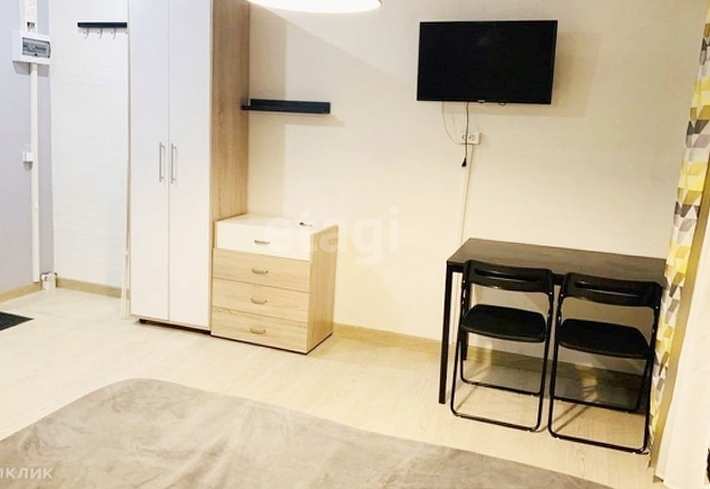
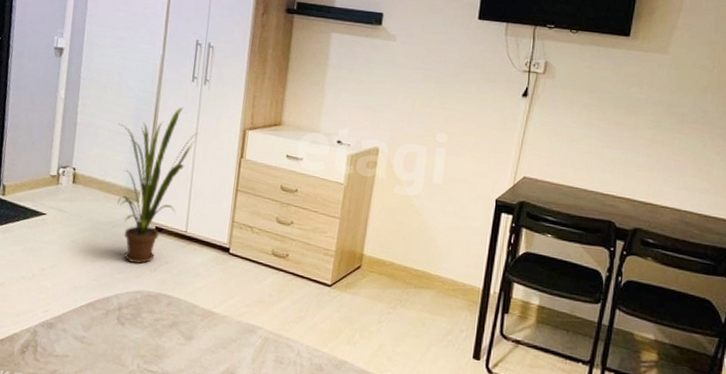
house plant: none [93,207,171,354] -> present [117,108,199,264]

